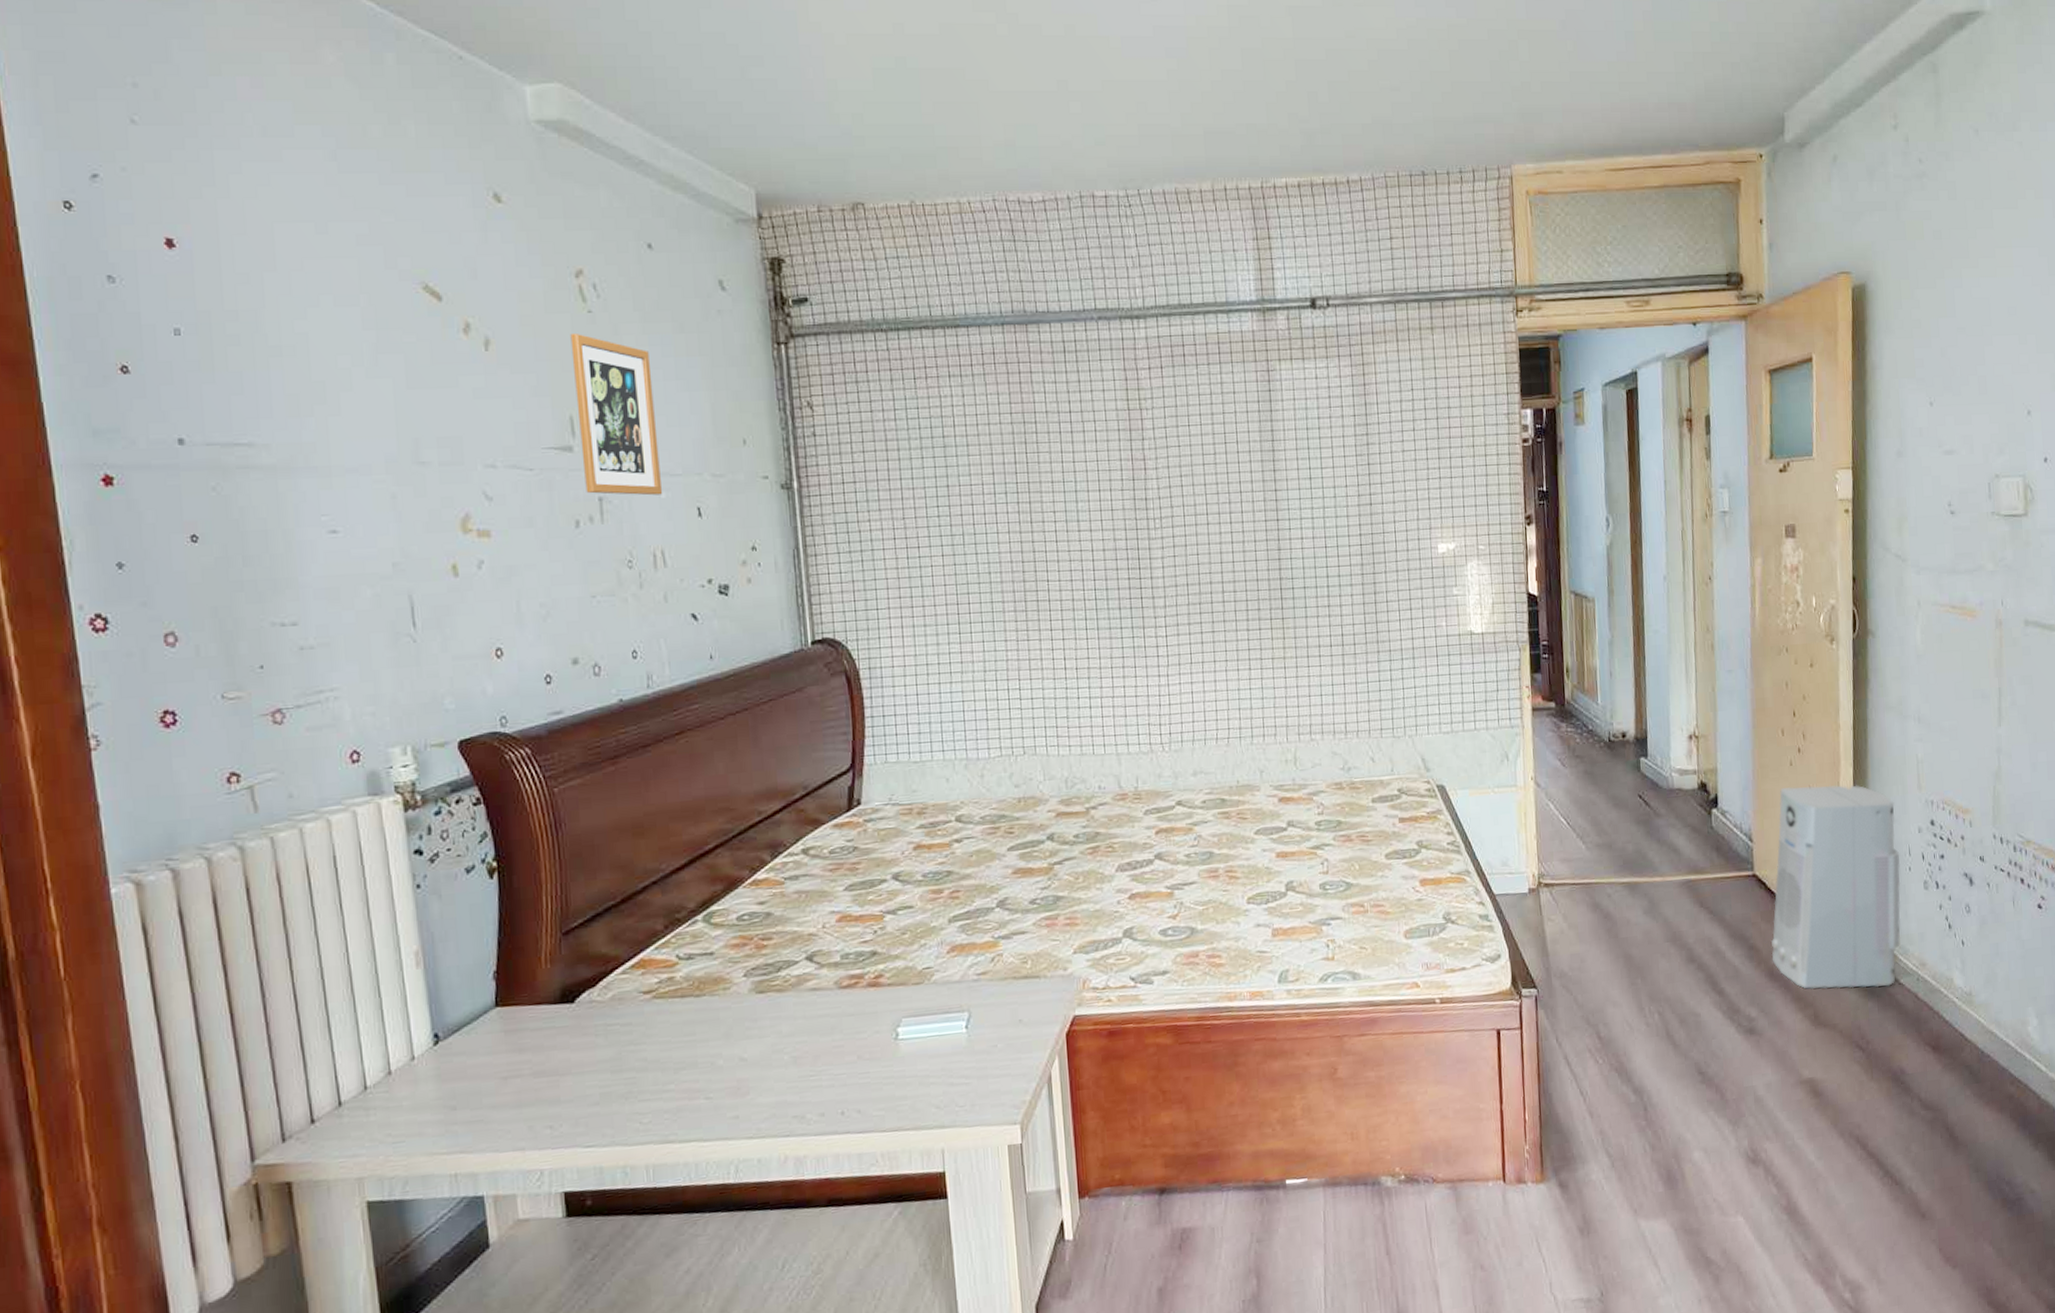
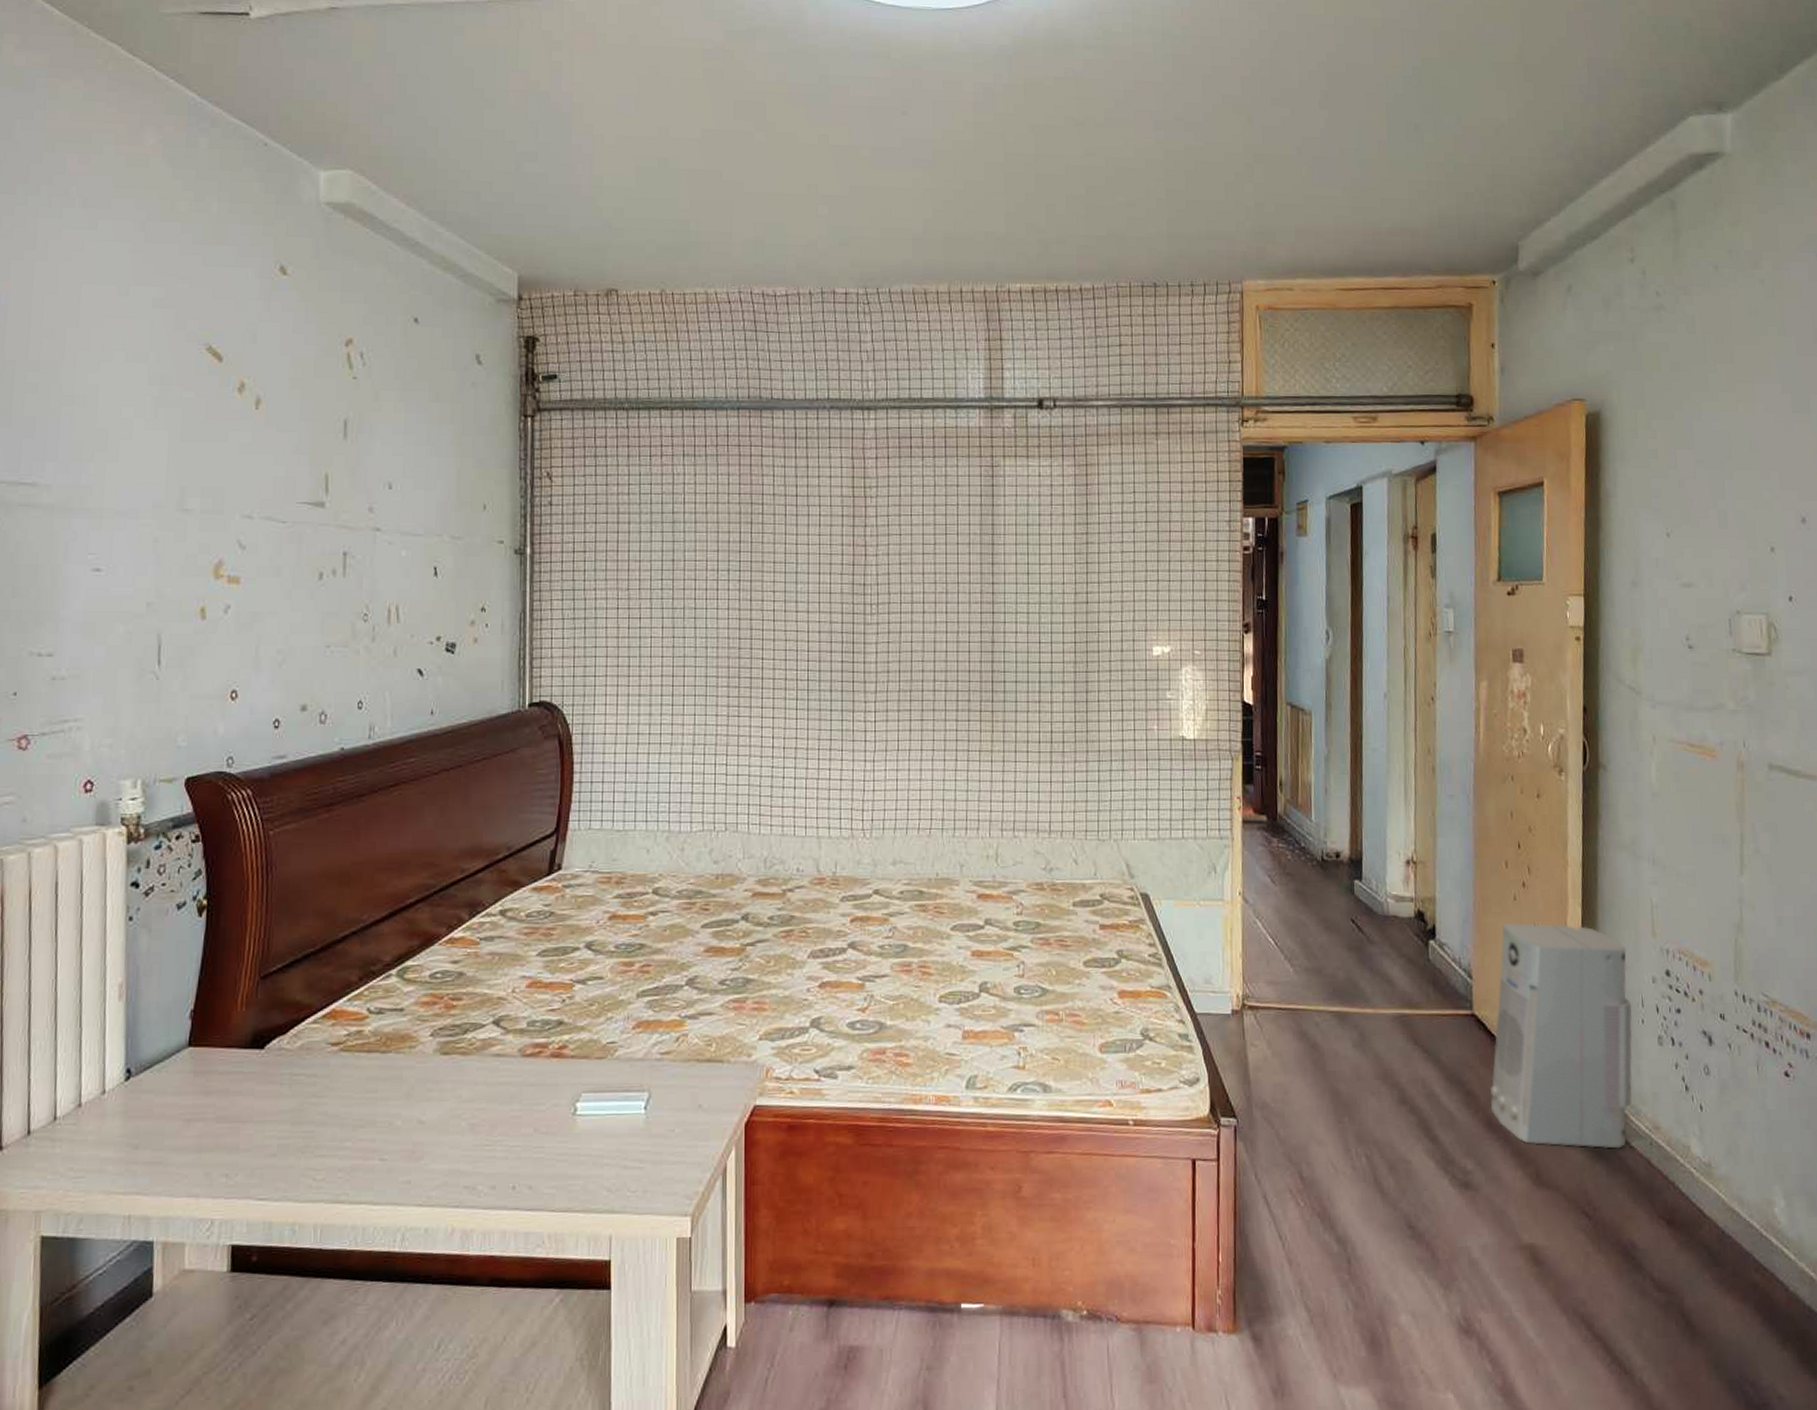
picture frame: present [570,334,663,496] -> none [332,398,405,553]

